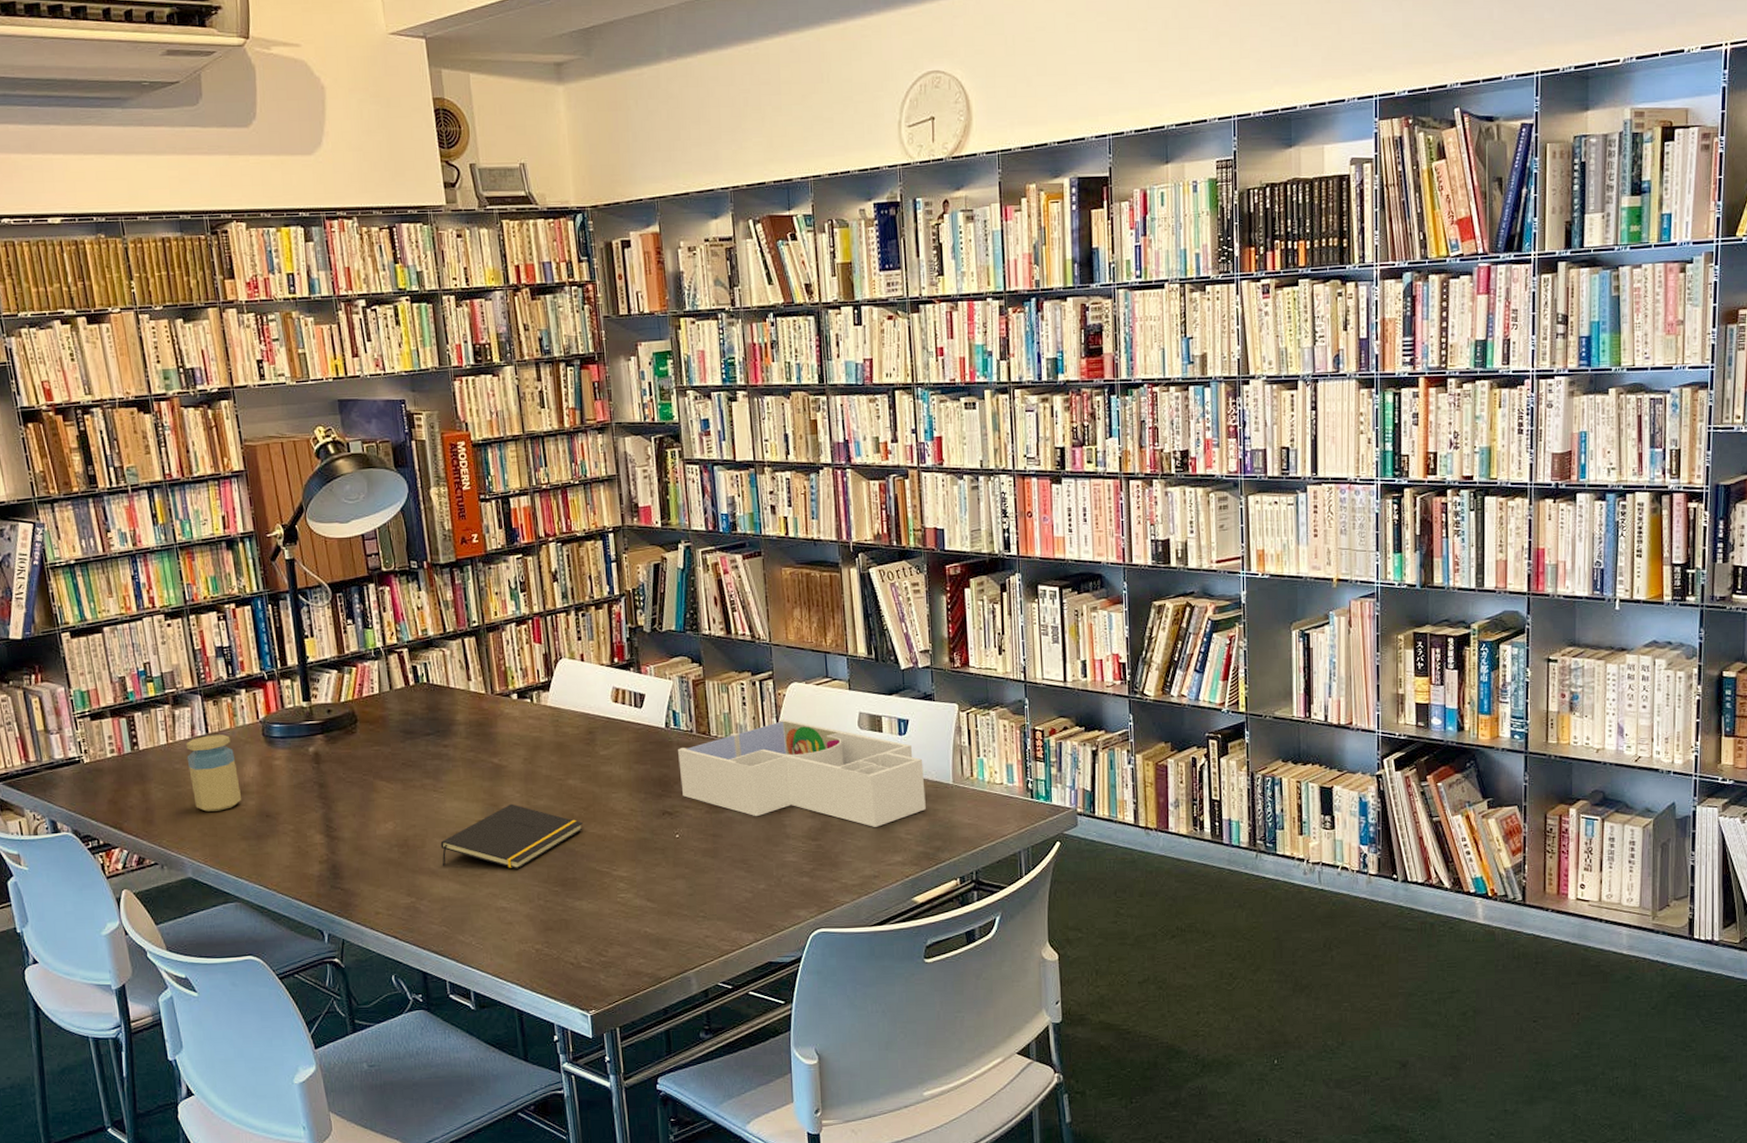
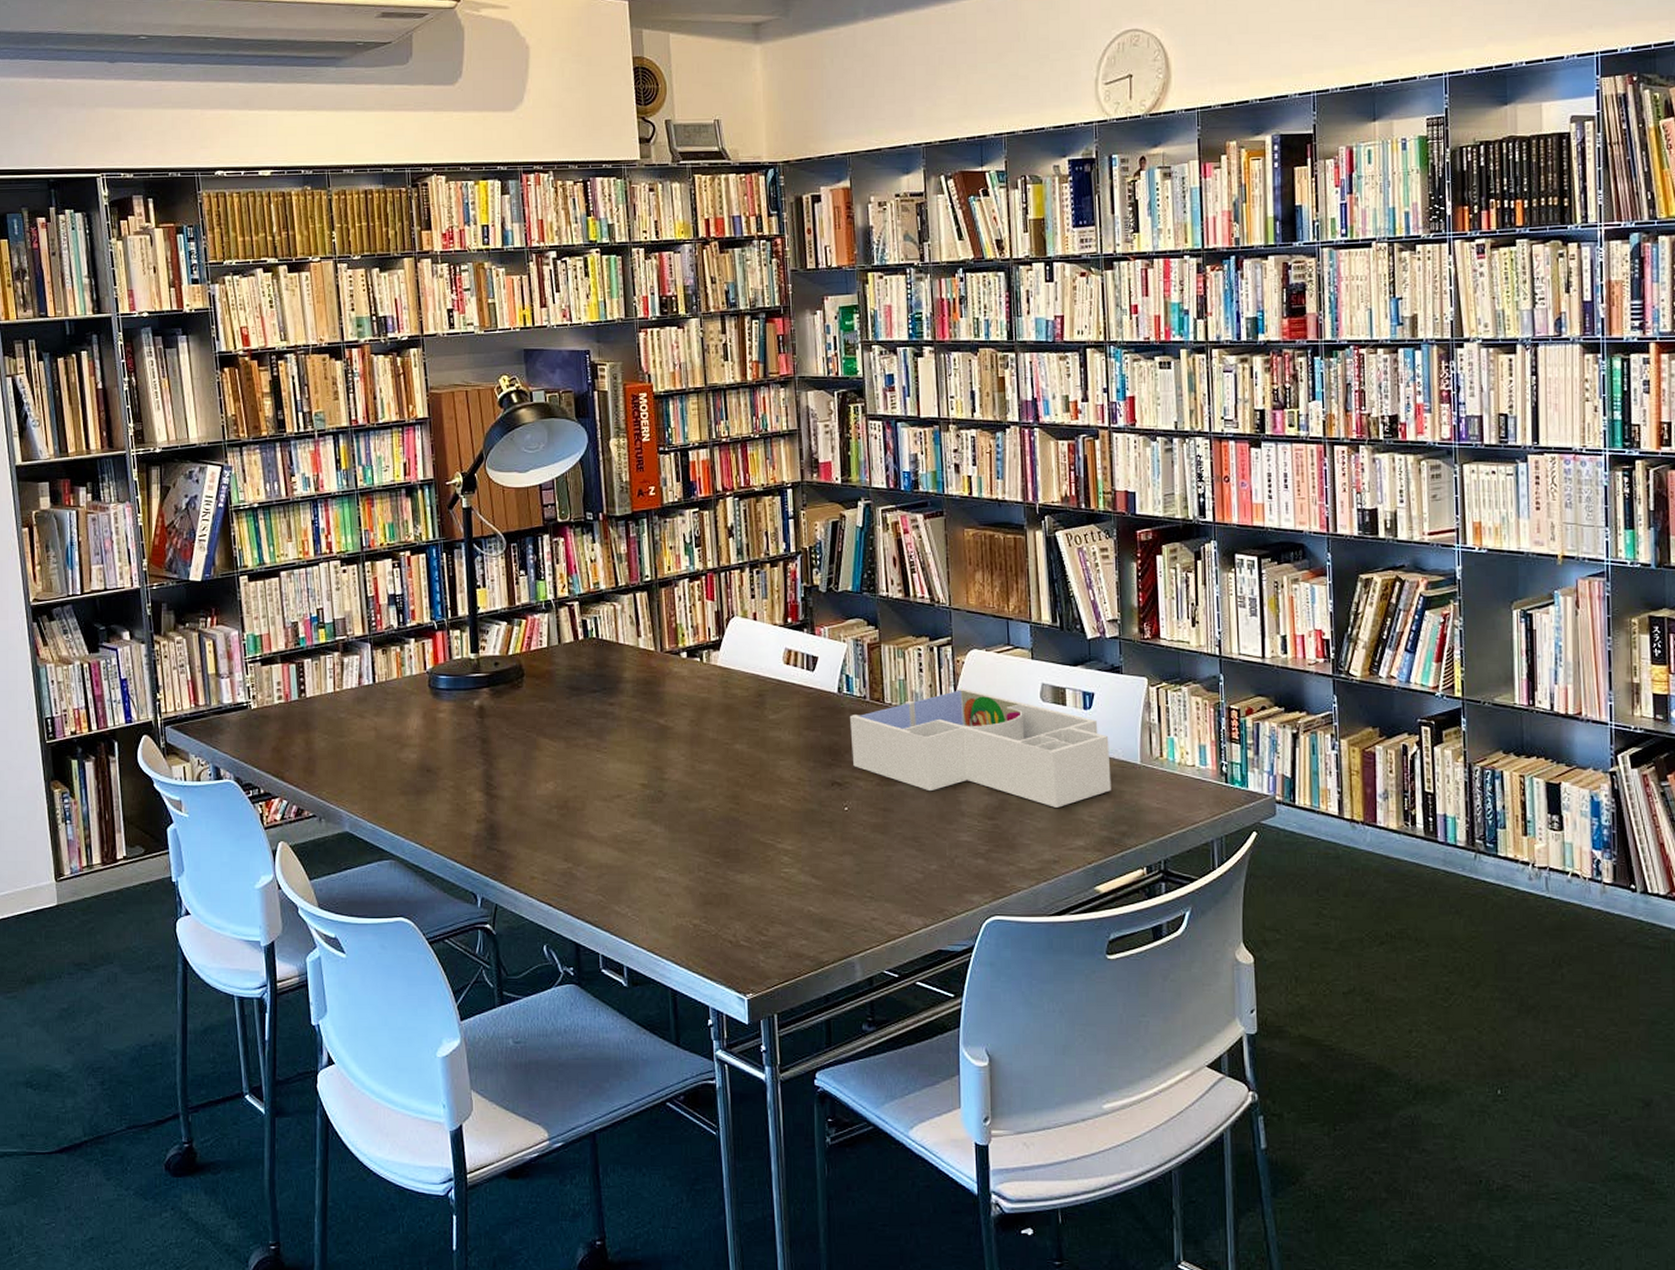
jar: present [186,734,242,812] -> none [352,684,404,764]
notepad: present [440,803,583,869] -> none [601,767,748,837]

